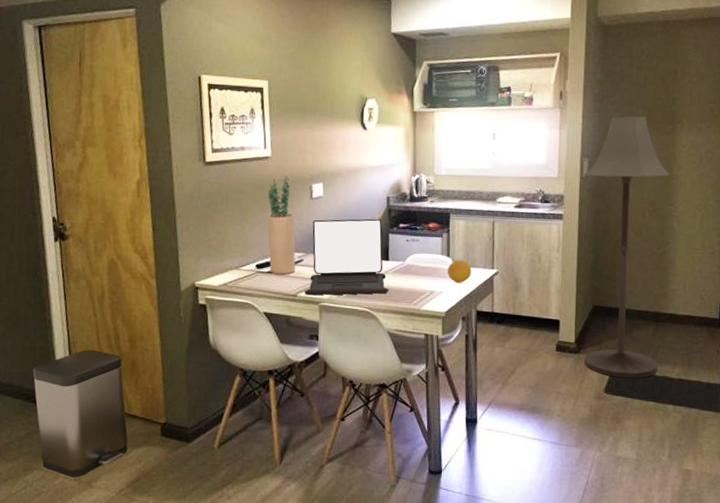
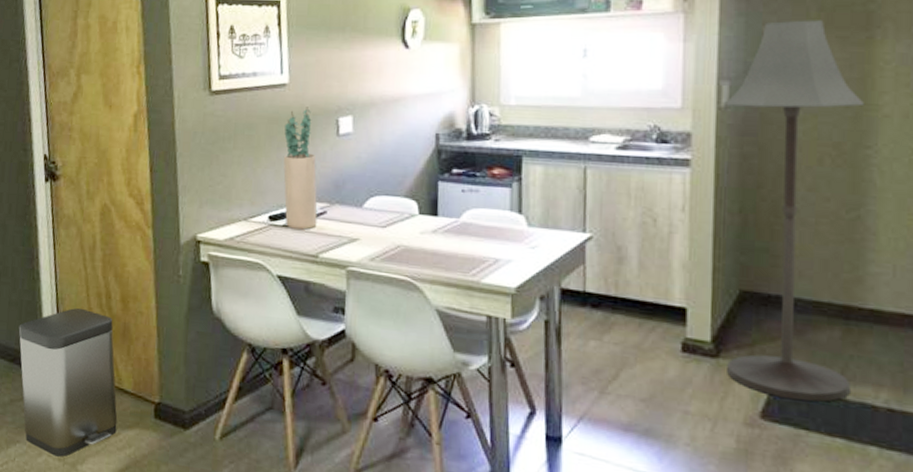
laptop: present [304,218,389,295] -> none [328,161,438,259]
fruit: present [448,259,472,283] -> none [519,217,553,250]

